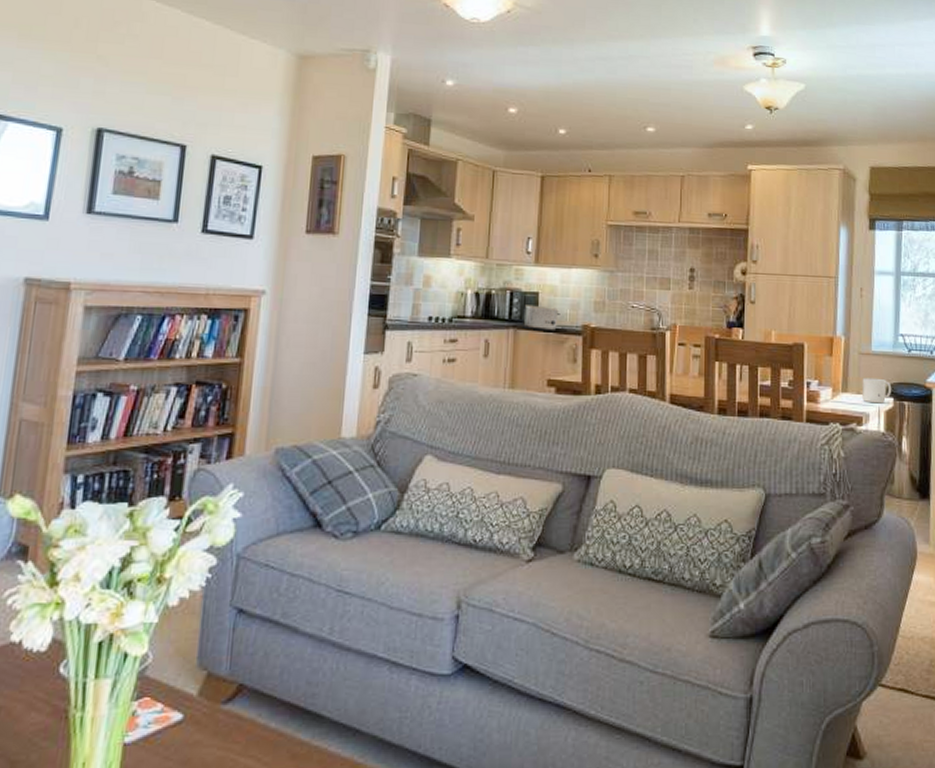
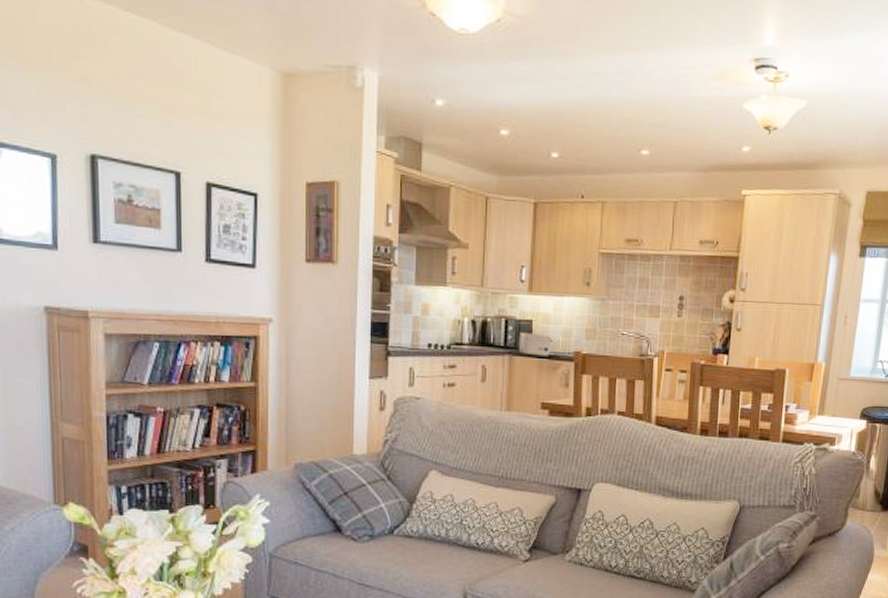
mug: present [862,377,892,404] -> none [837,401,866,426]

